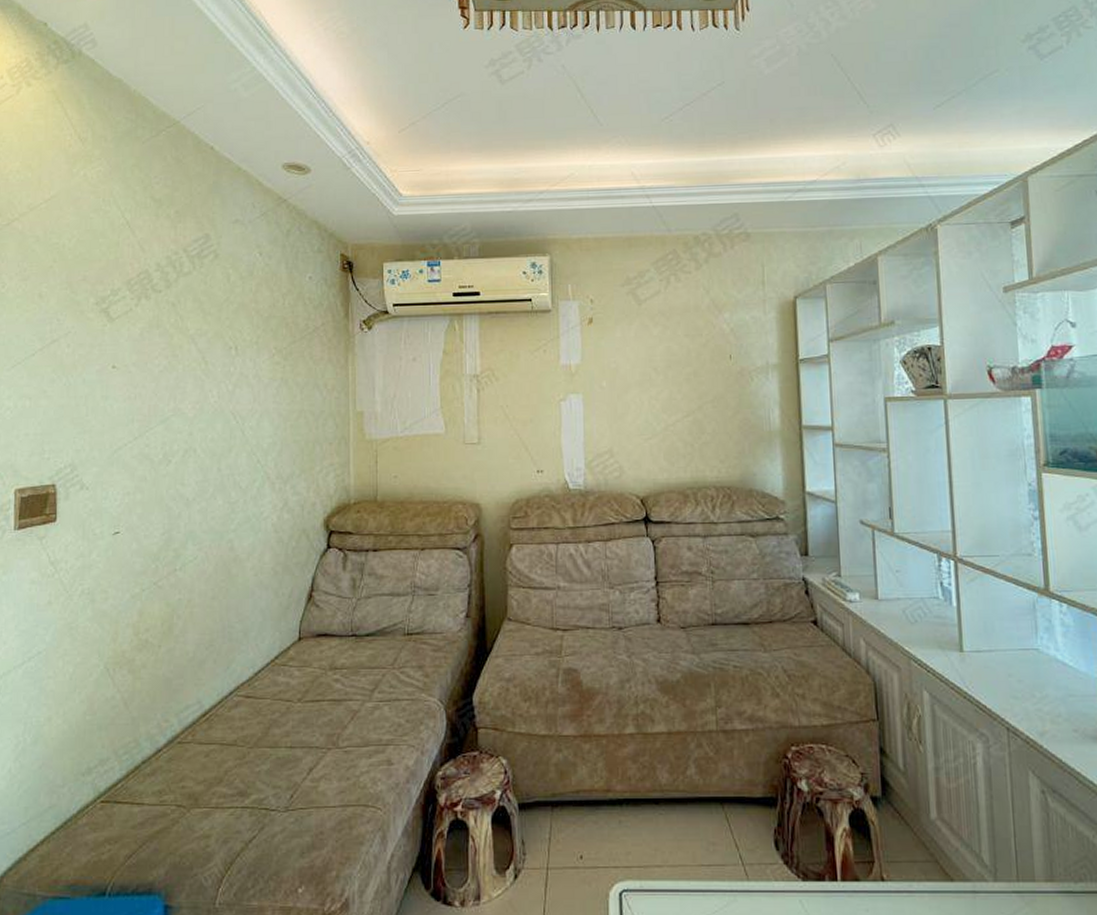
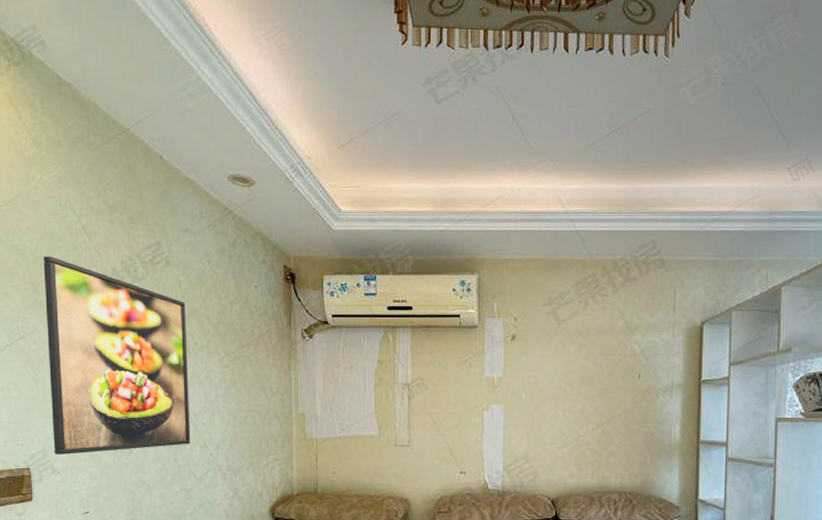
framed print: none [82,253,237,468] -> present [43,256,191,454]

